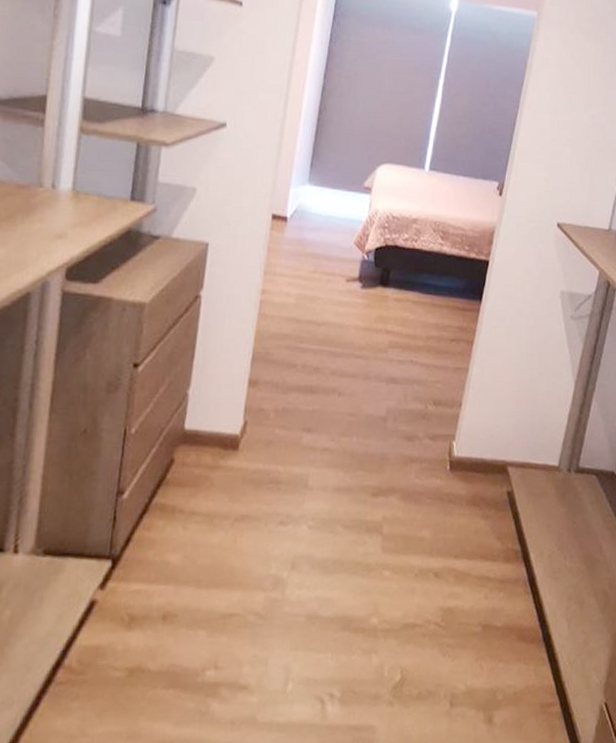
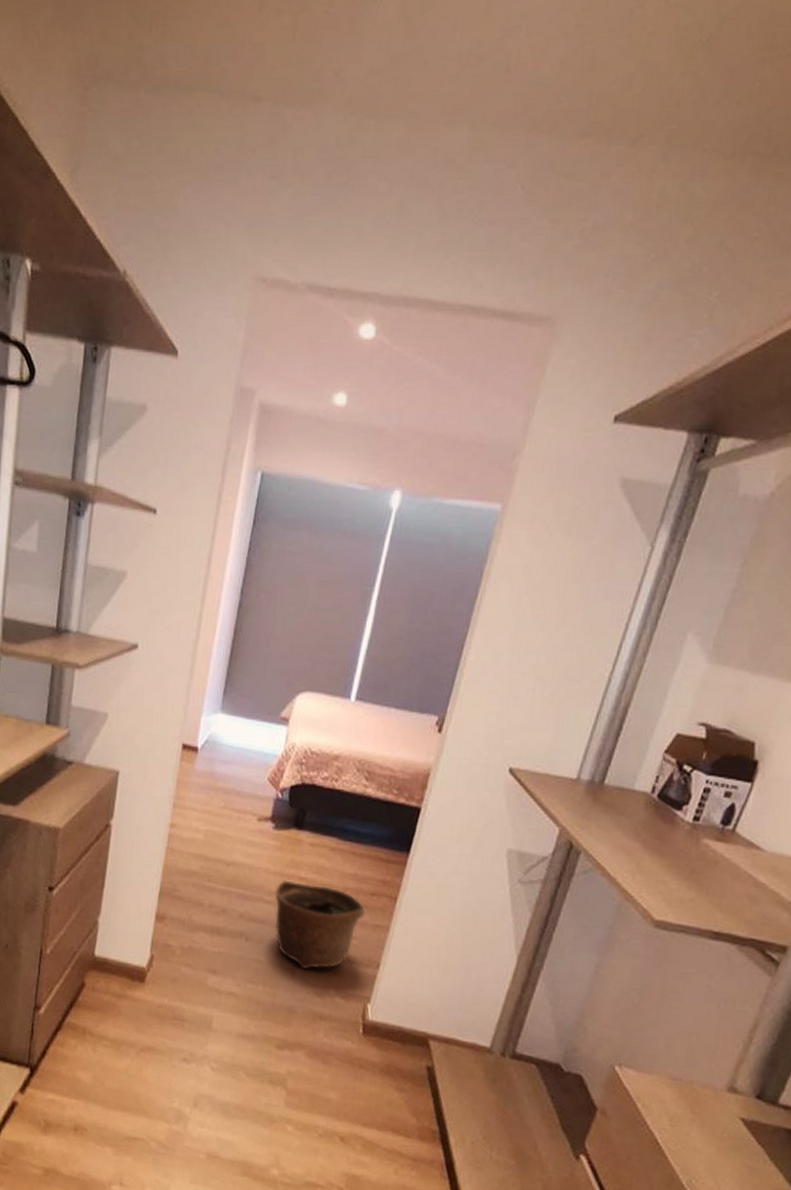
basket: none [364,334,446,417] -> present [275,880,365,970]

